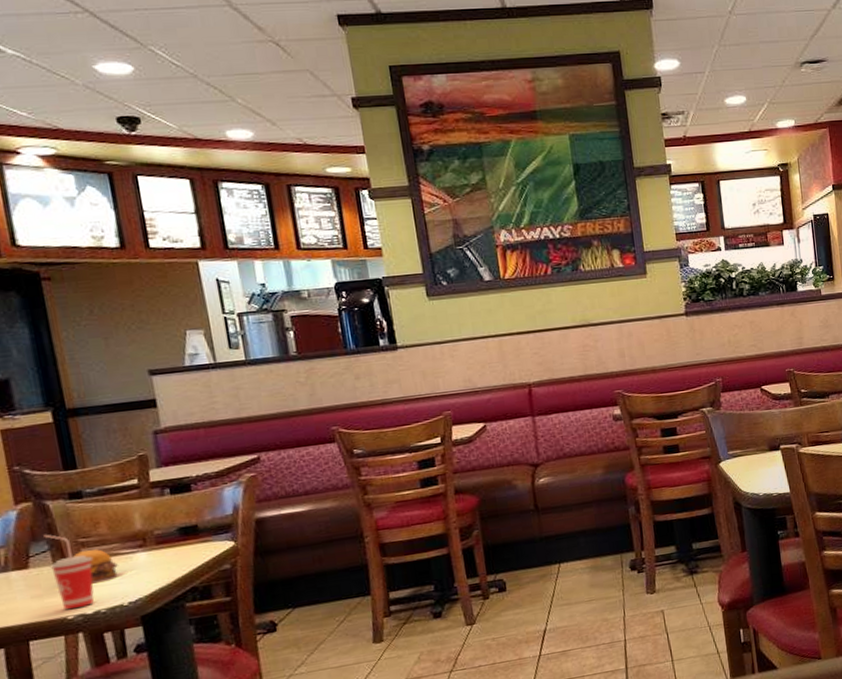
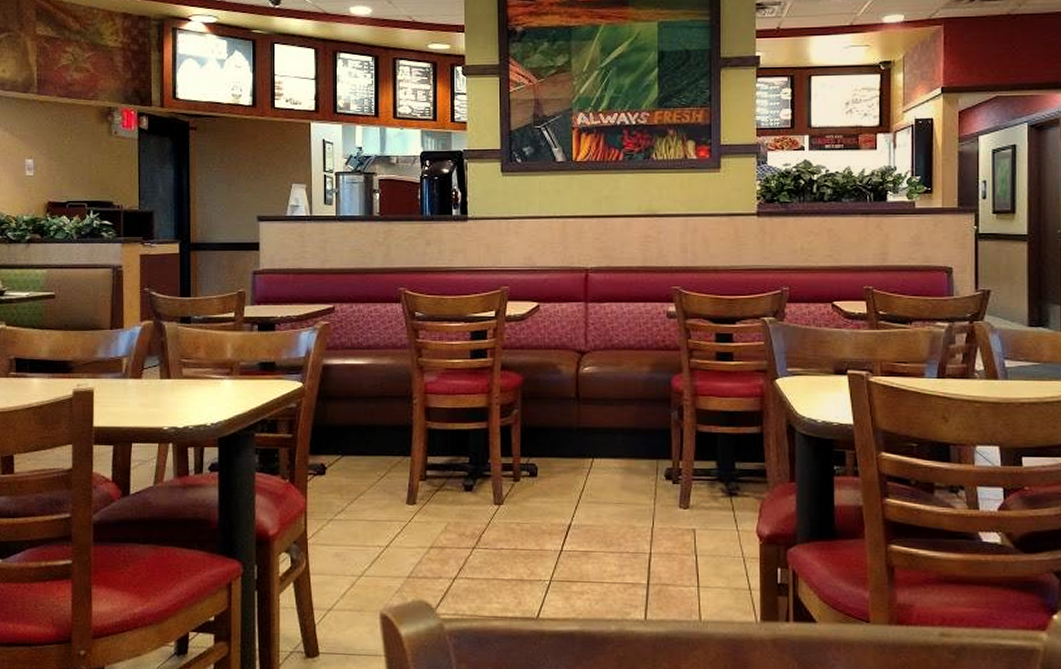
beverage cup: present [43,534,94,610] -> none [157,350,190,421]
cheeseburger: present [53,549,133,590] -> none [157,371,219,401]

